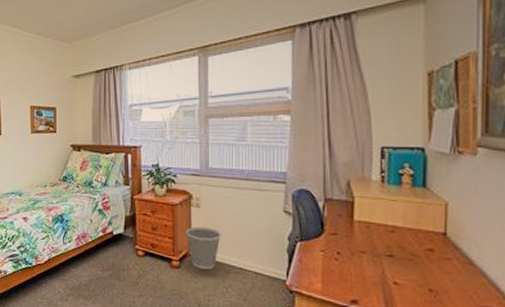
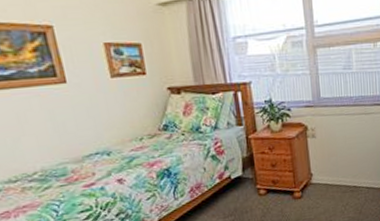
wastebasket: present [185,226,221,270] -> none [304,155,337,195]

